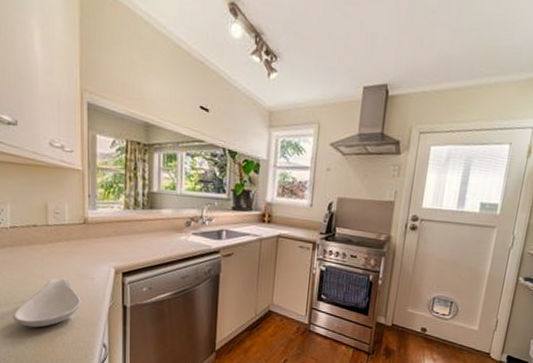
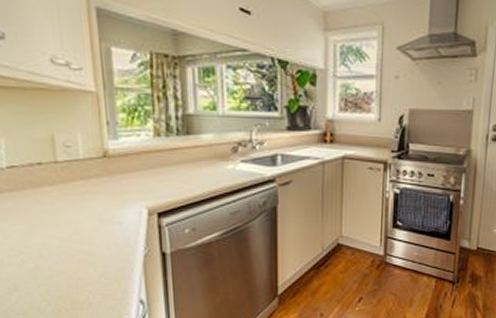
spoon rest: present [13,277,81,328] -> none [21,224,108,288]

